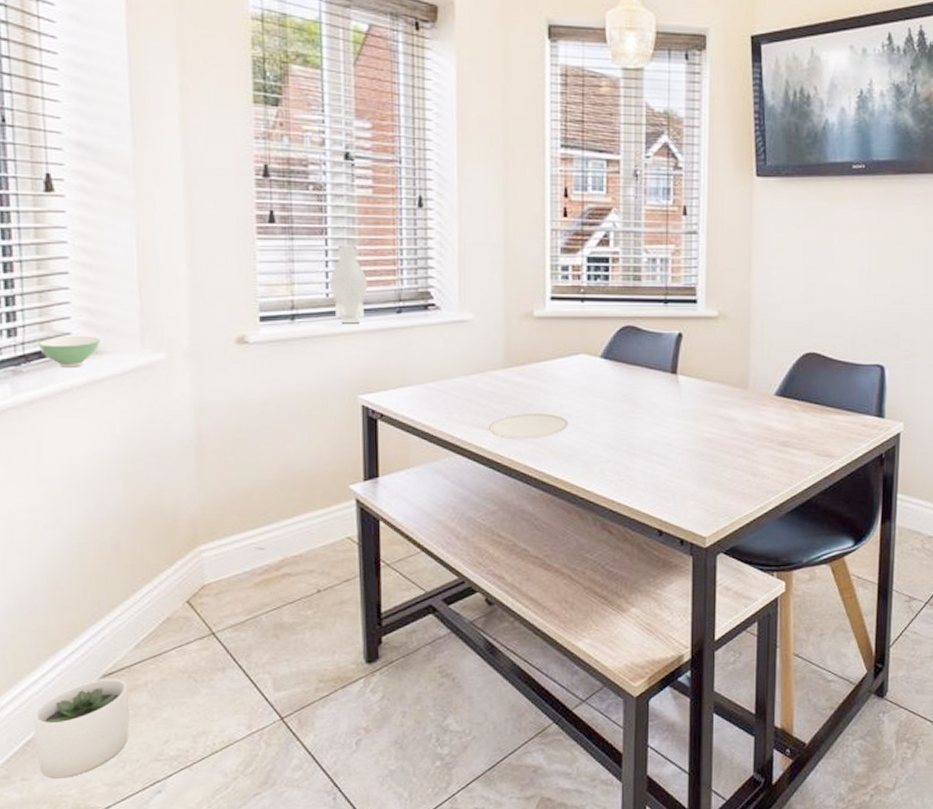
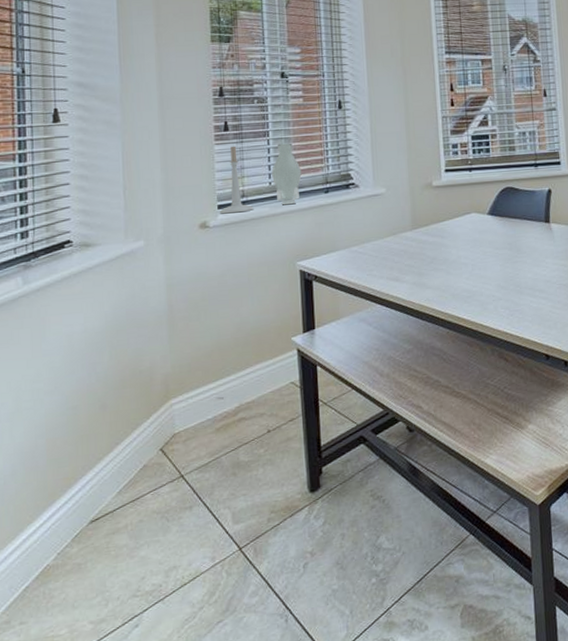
planter: present [33,678,130,779] -> none [31,523,112,621]
bowl: present [38,337,101,368] -> none [44,233,93,260]
candlestick: none [263,243,306,328] -> present [220,146,254,214]
plate: present [487,412,569,440] -> none [401,263,466,288]

